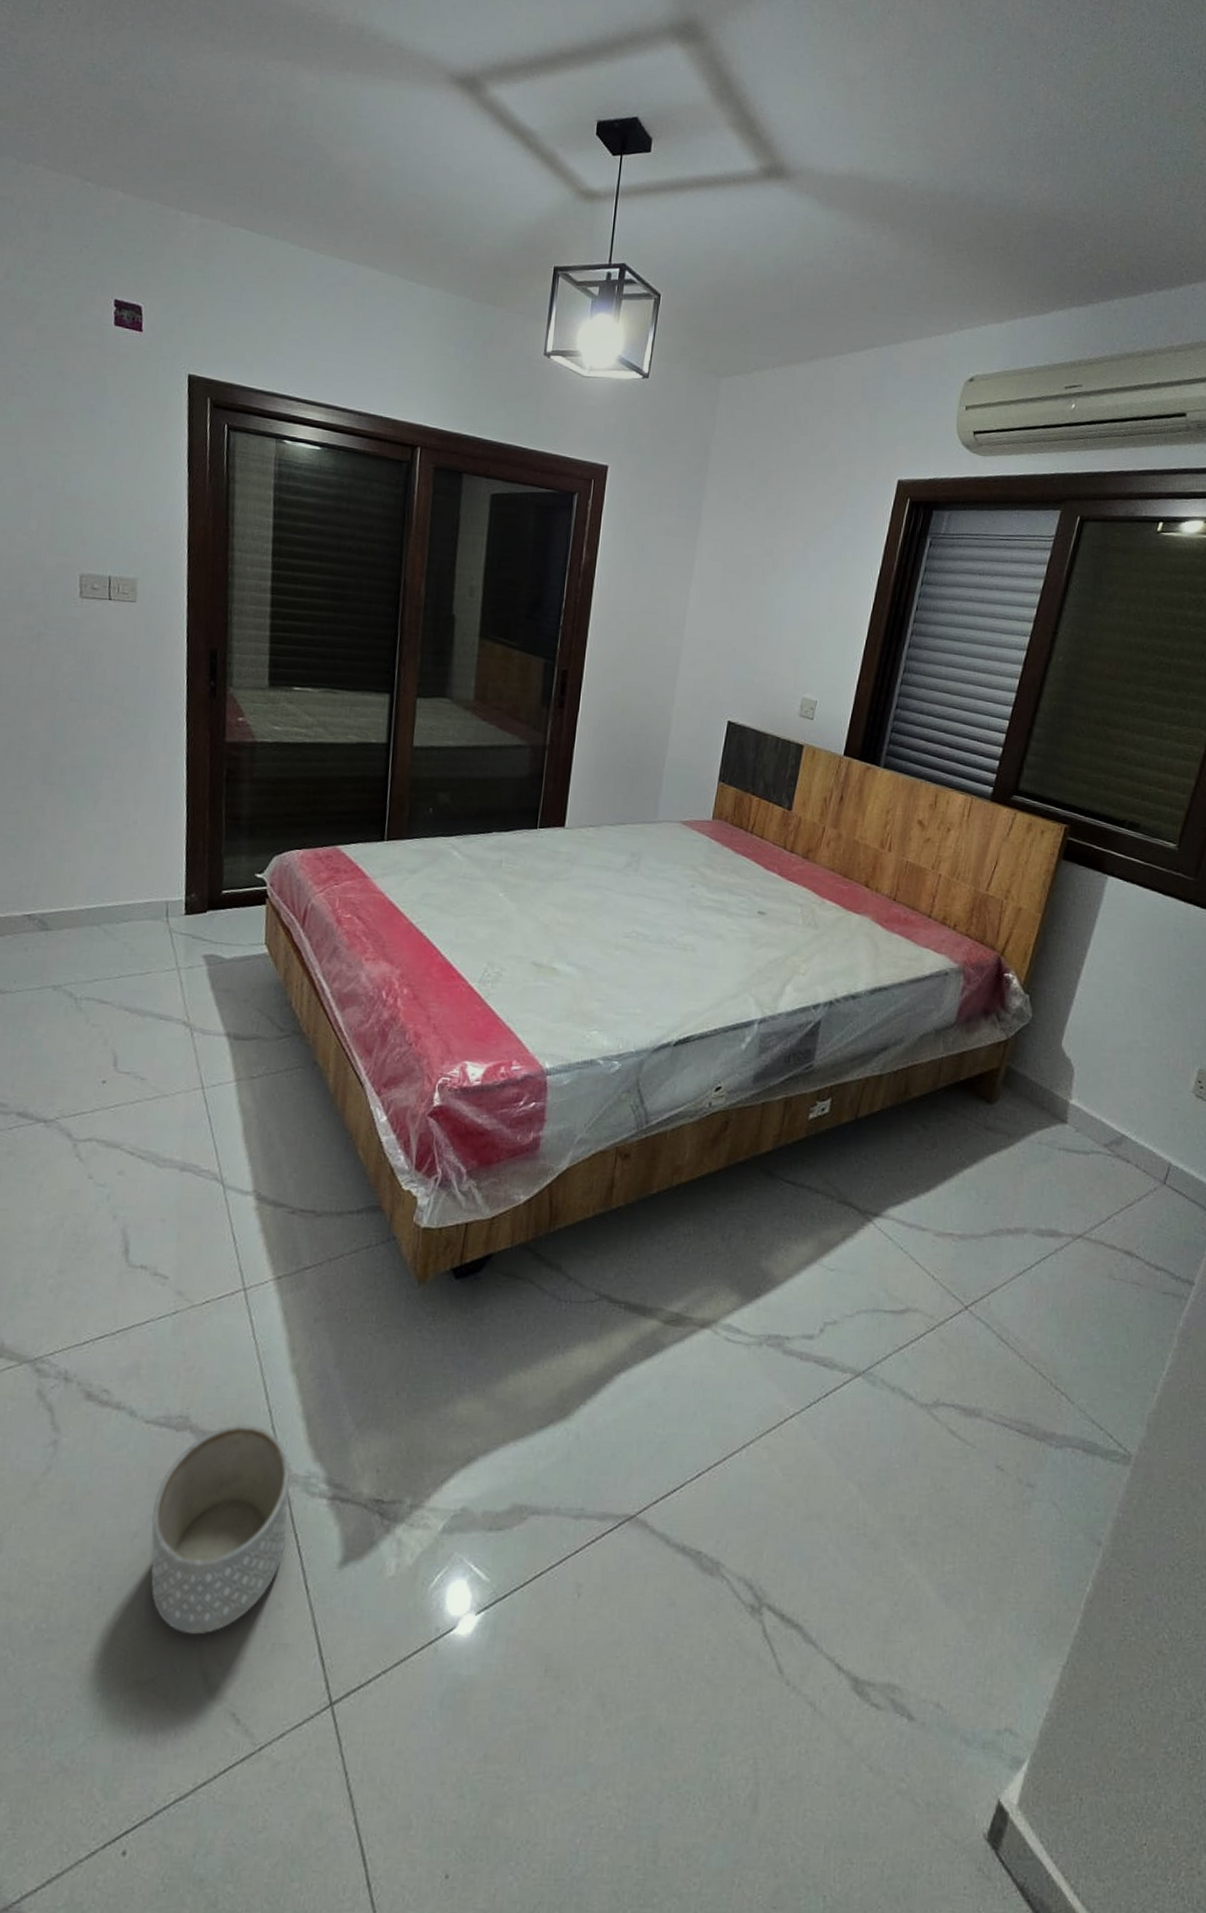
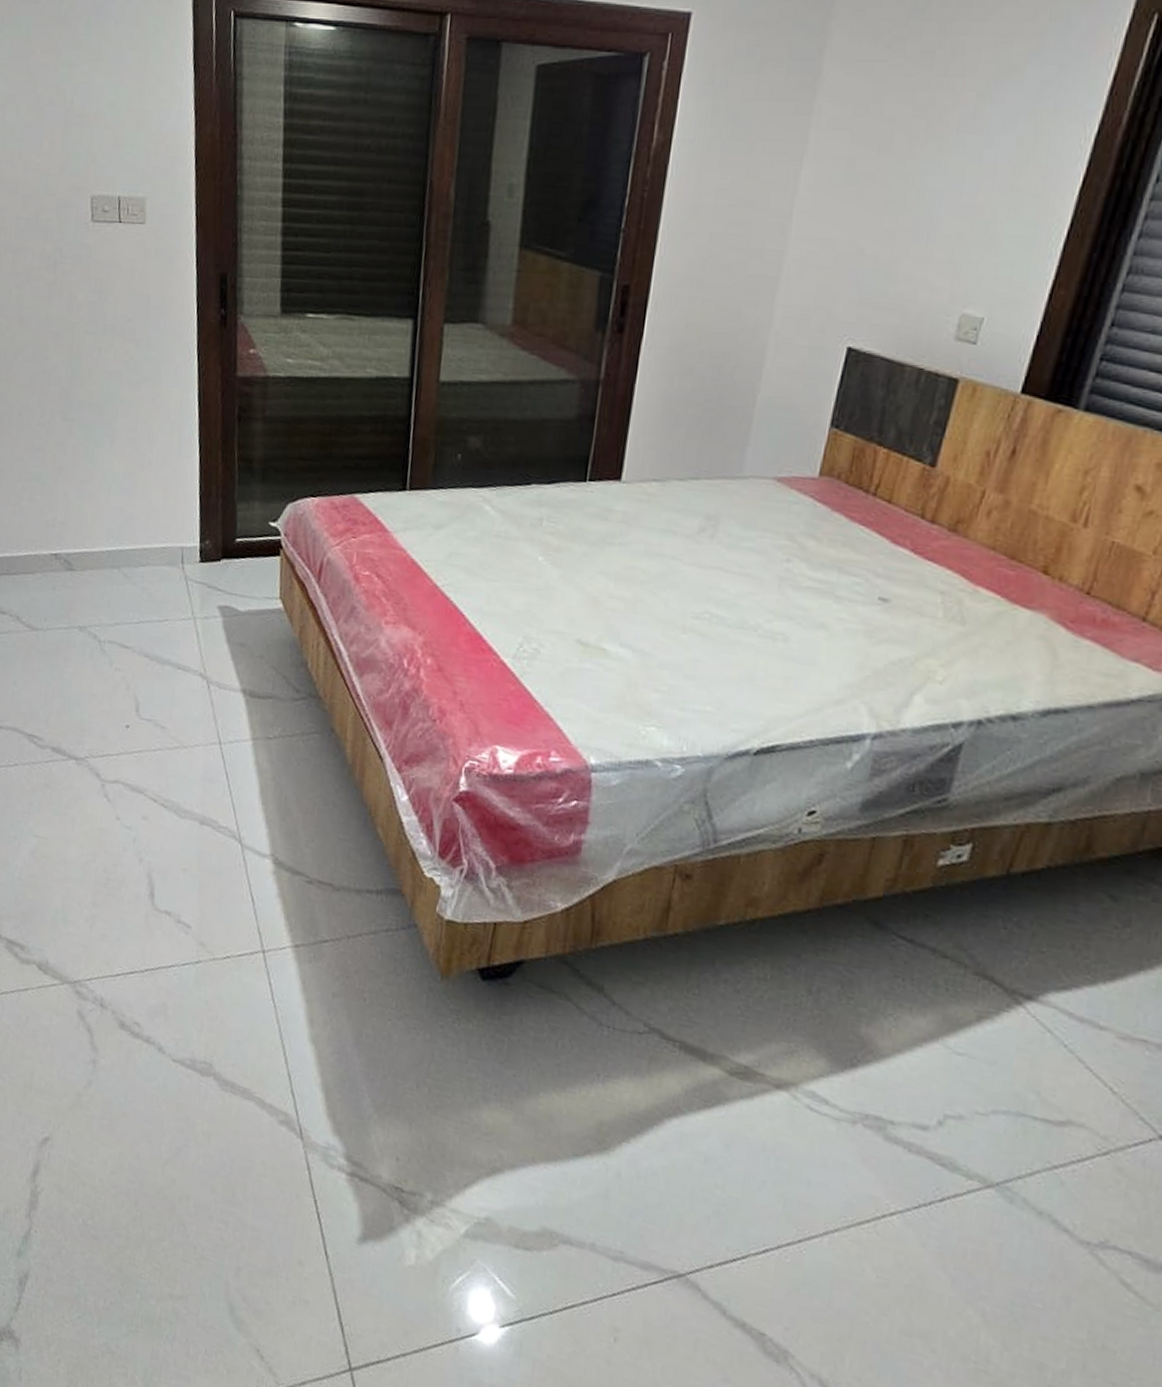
planter: present [150,1423,290,1635] -> none [180,1080,309,1270]

